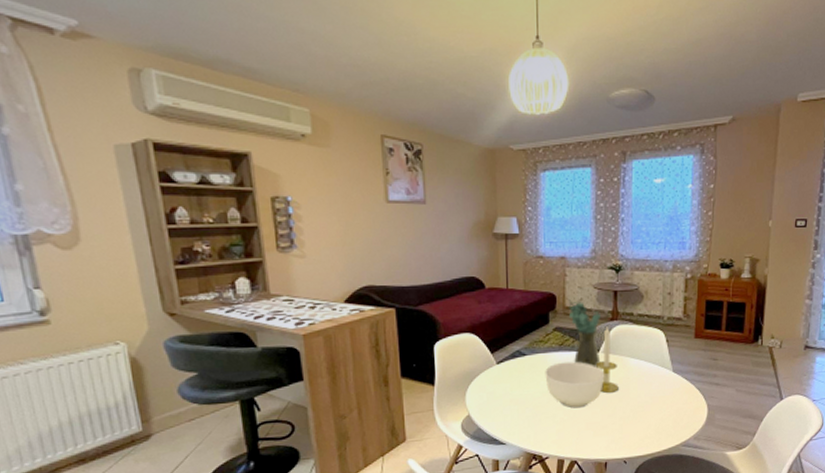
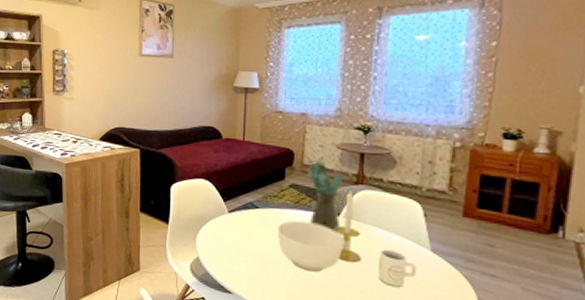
mug: none [633,375,663,408] -> present [378,249,417,287]

